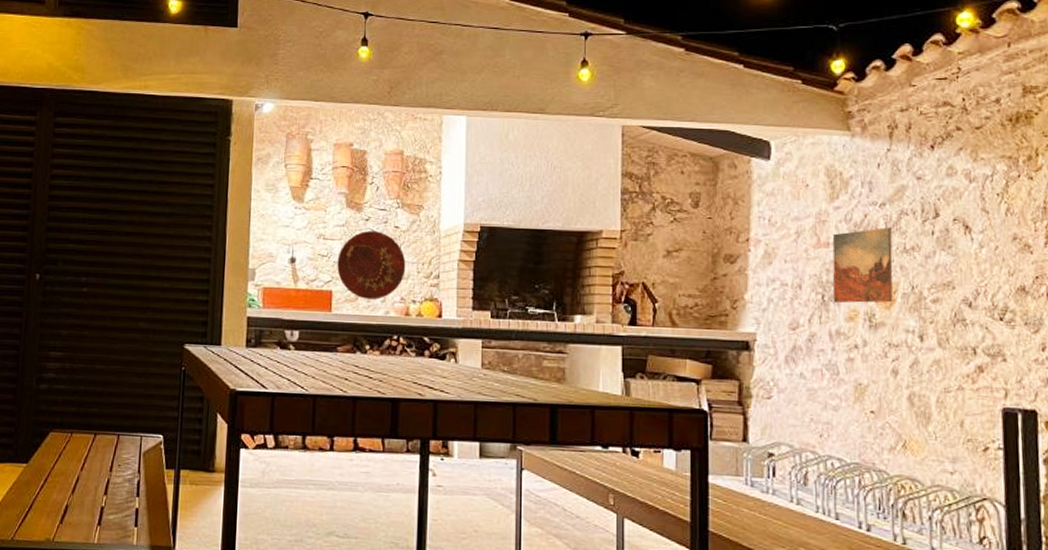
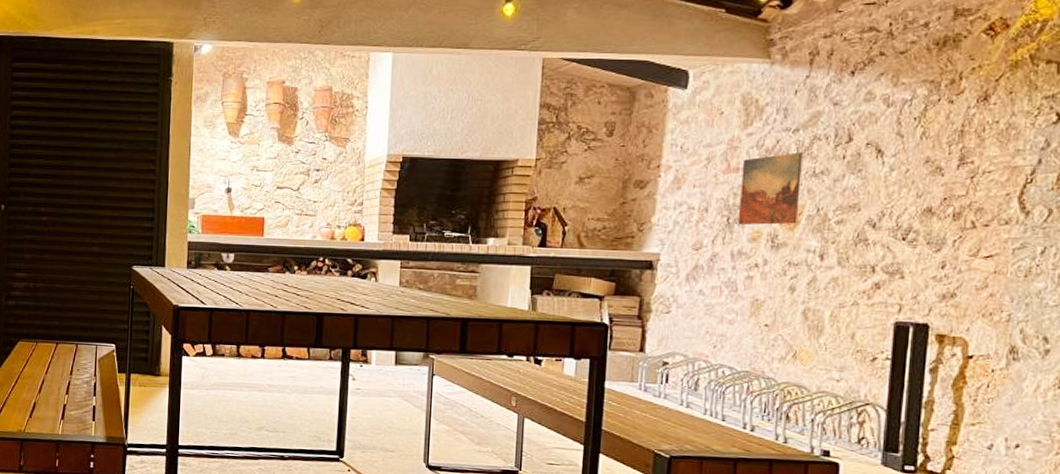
decorative platter: present [337,231,406,300] -> none [269,163,333,225]

